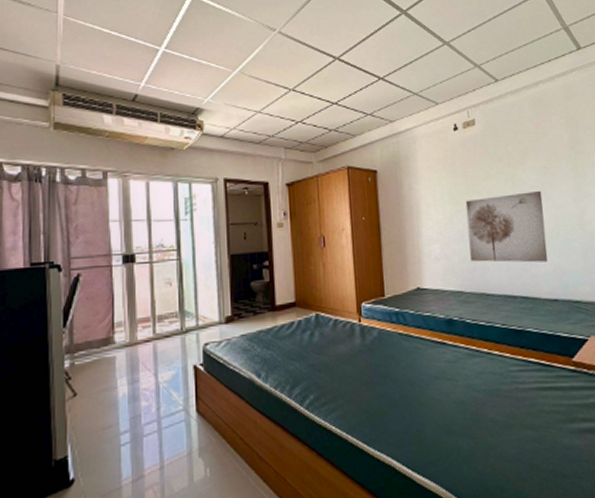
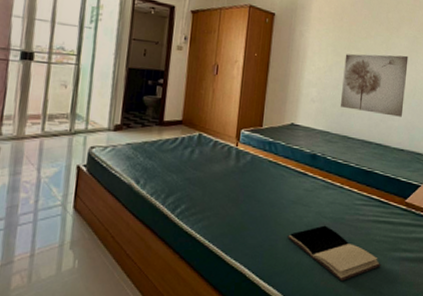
book: none [436,400,558,464] -> present [288,225,381,281]

